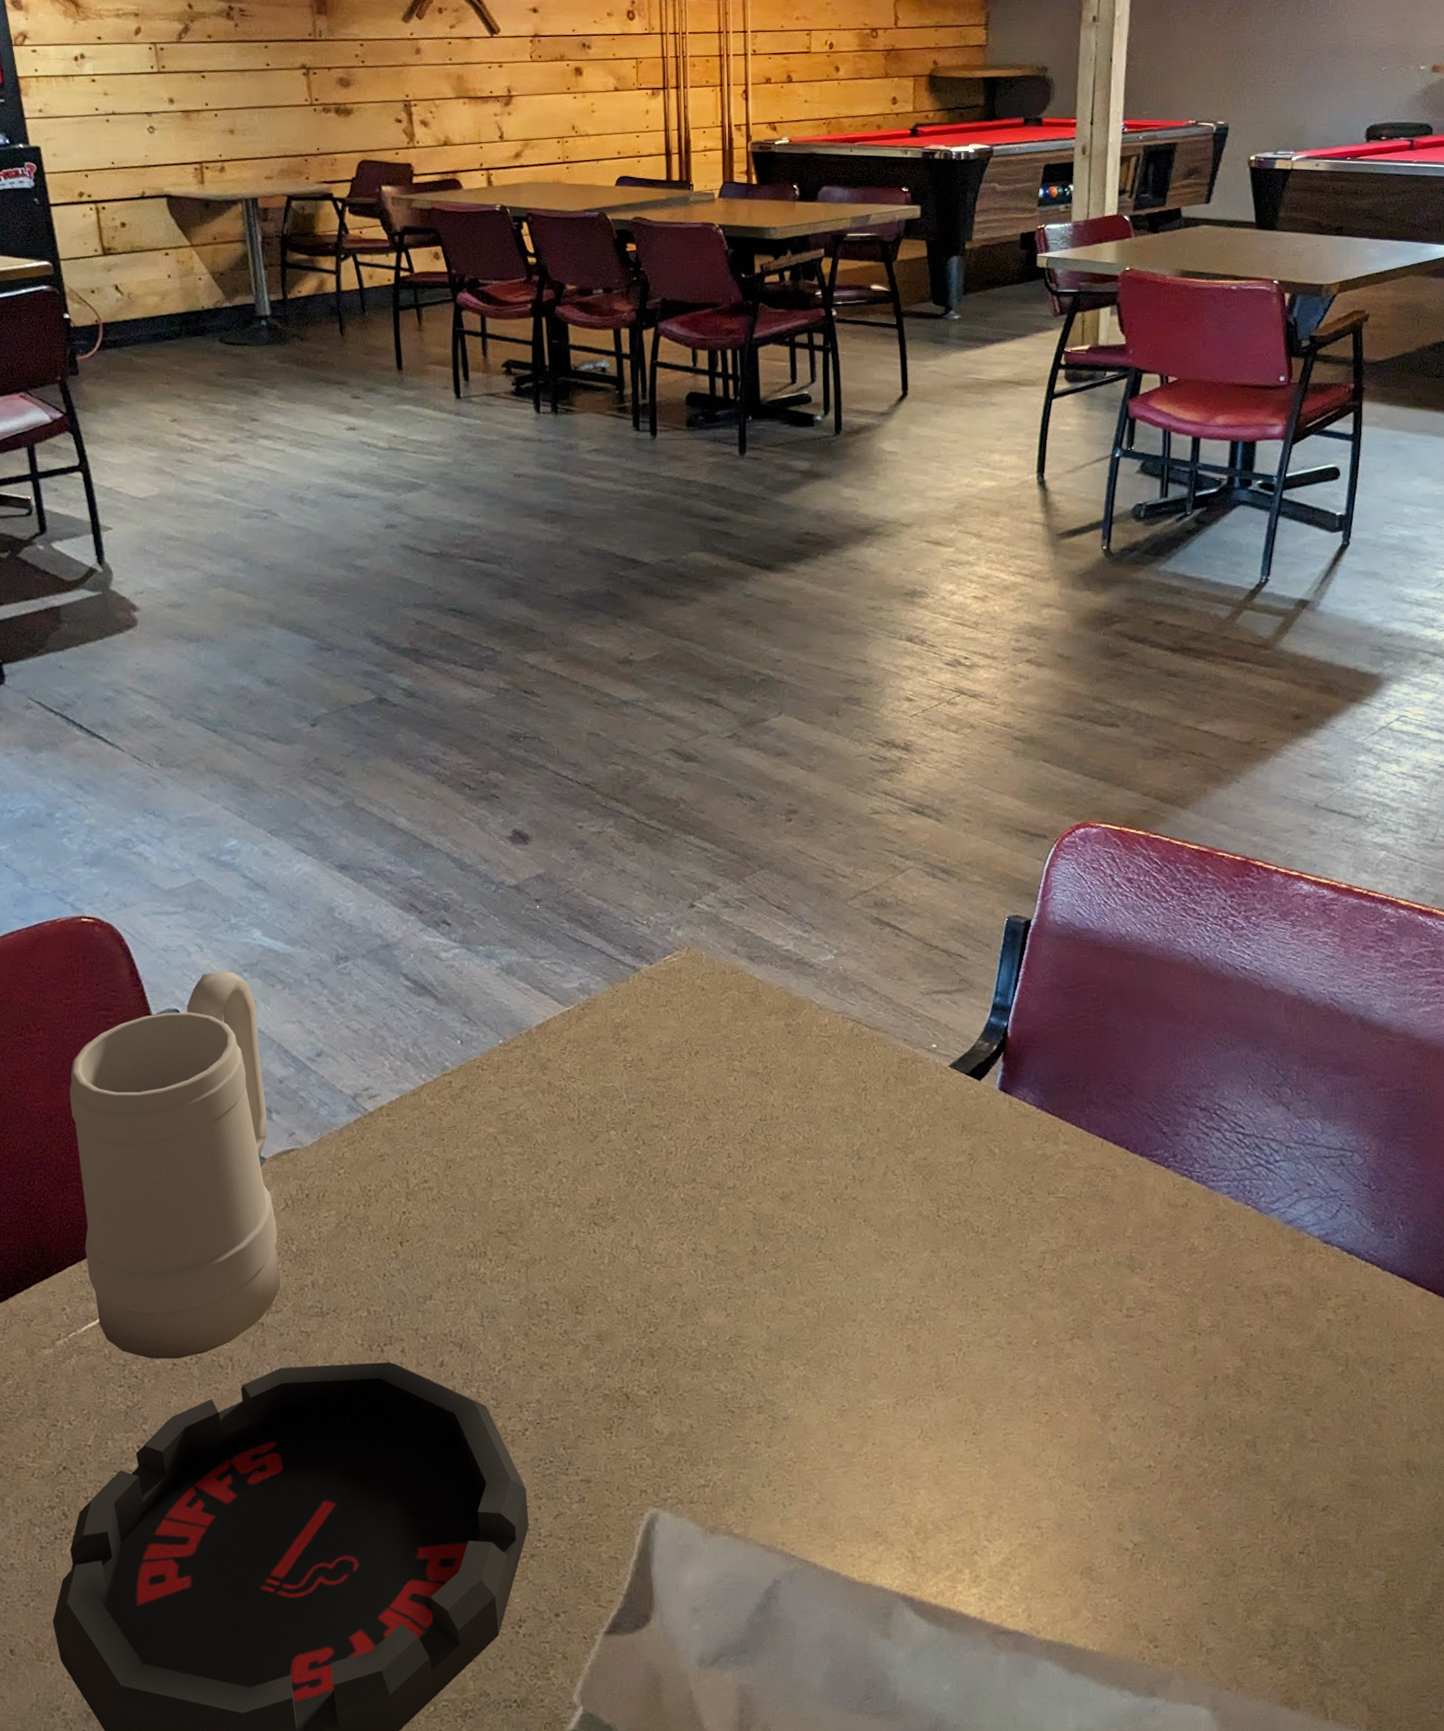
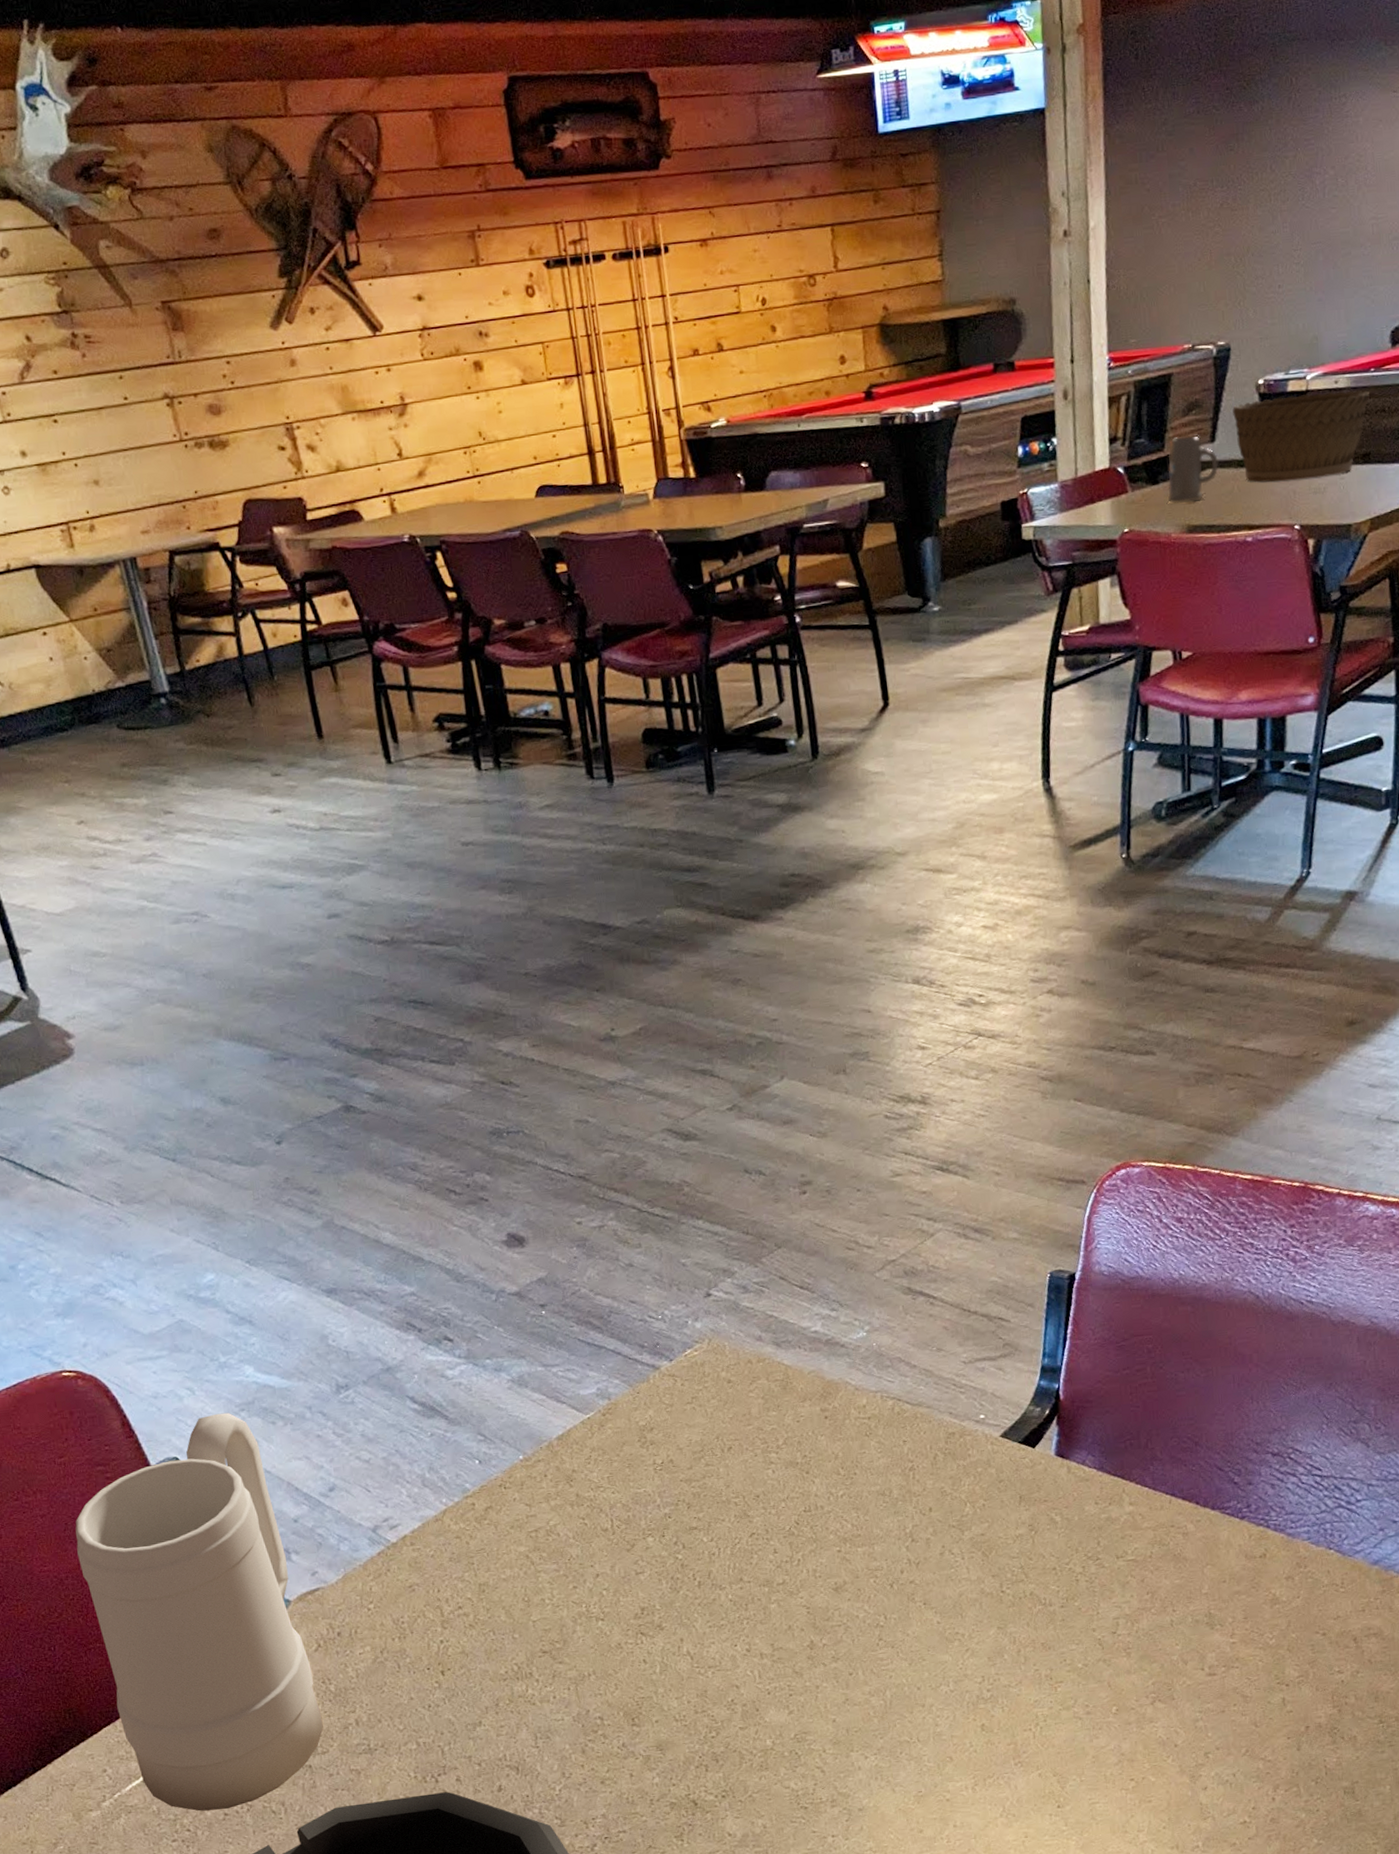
beer mug: none [1166,196,1211,251] -> present [1168,435,1219,504]
basket: none [1227,172,1345,243] -> present [1232,390,1370,482]

